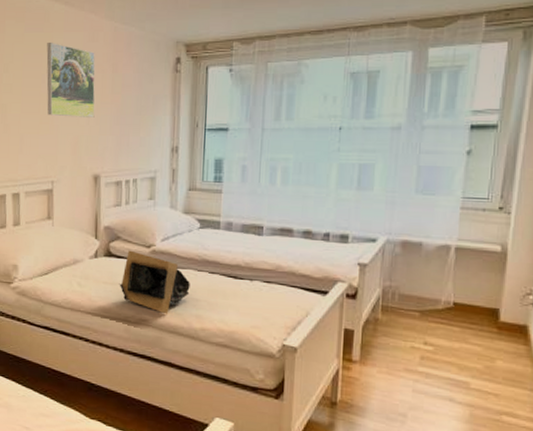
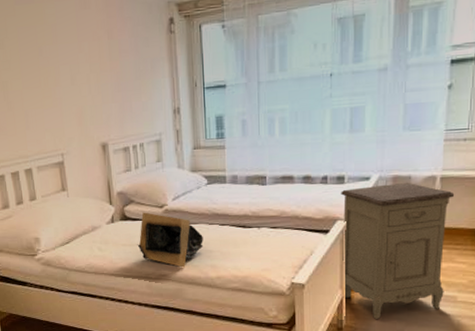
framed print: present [46,43,96,117] -> none [39,13,96,89]
nightstand: none [339,248,471,398] -> present [341,182,455,319]

